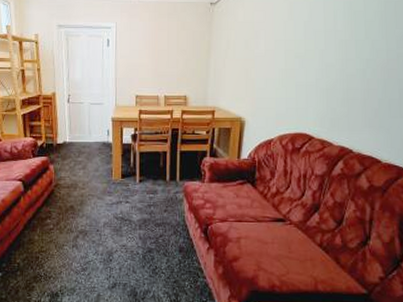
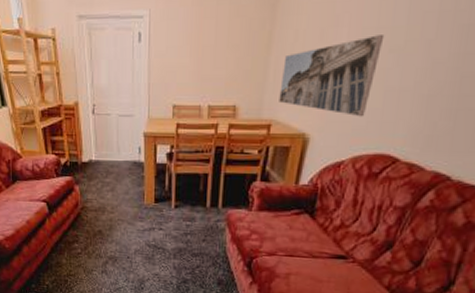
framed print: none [219,46,291,105] -> present [279,35,385,117]

